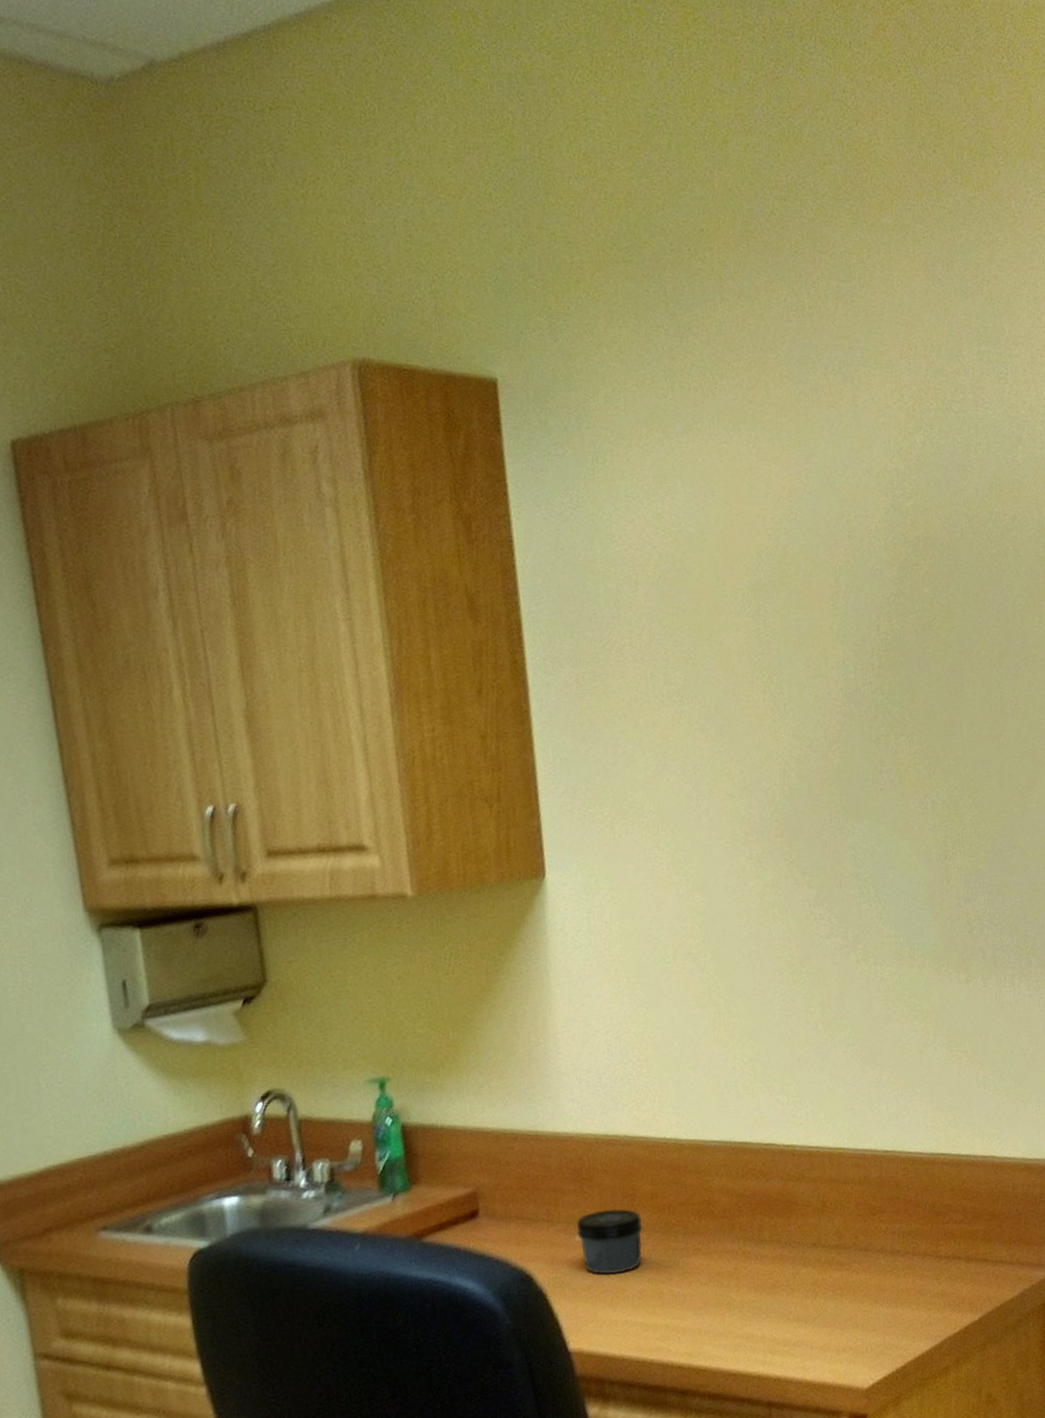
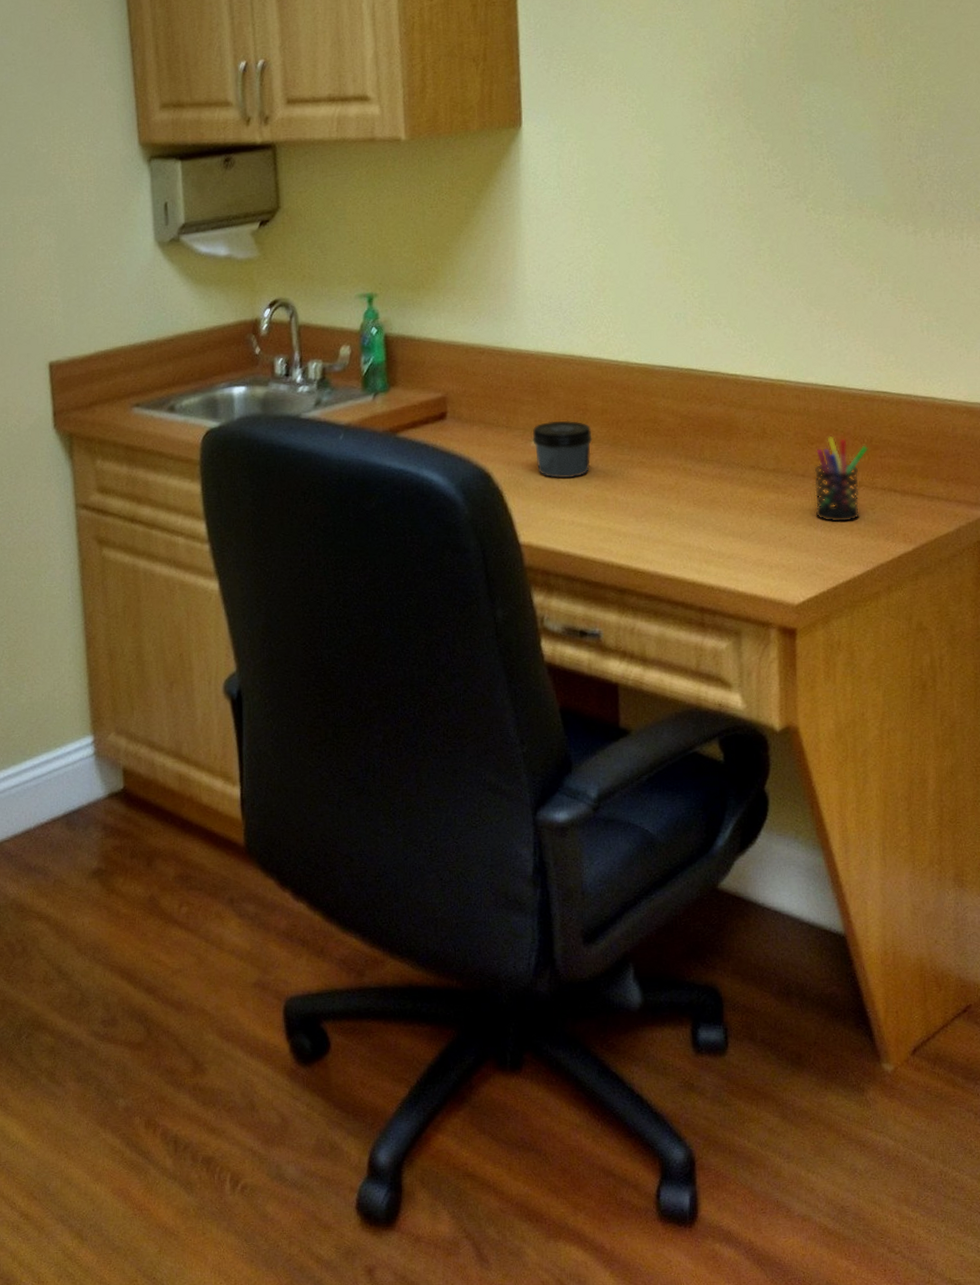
pen holder: none [877,1204,932,1297] -> present [814,435,869,523]

